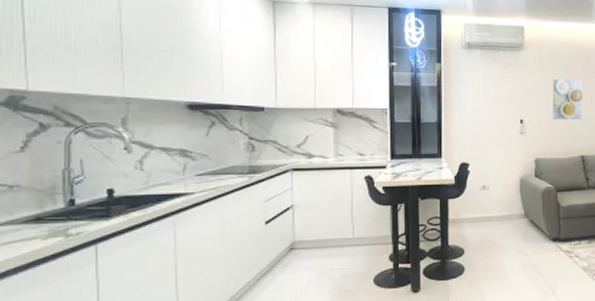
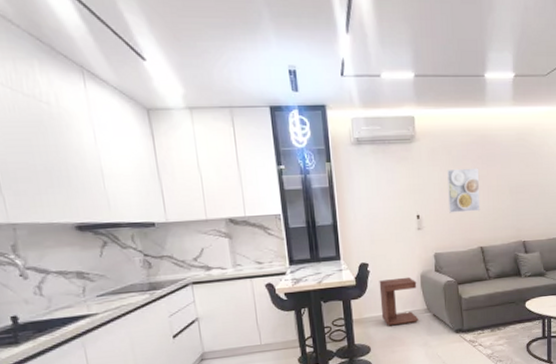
side table: none [478,180,516,229] -> present [379,277,419,326]

